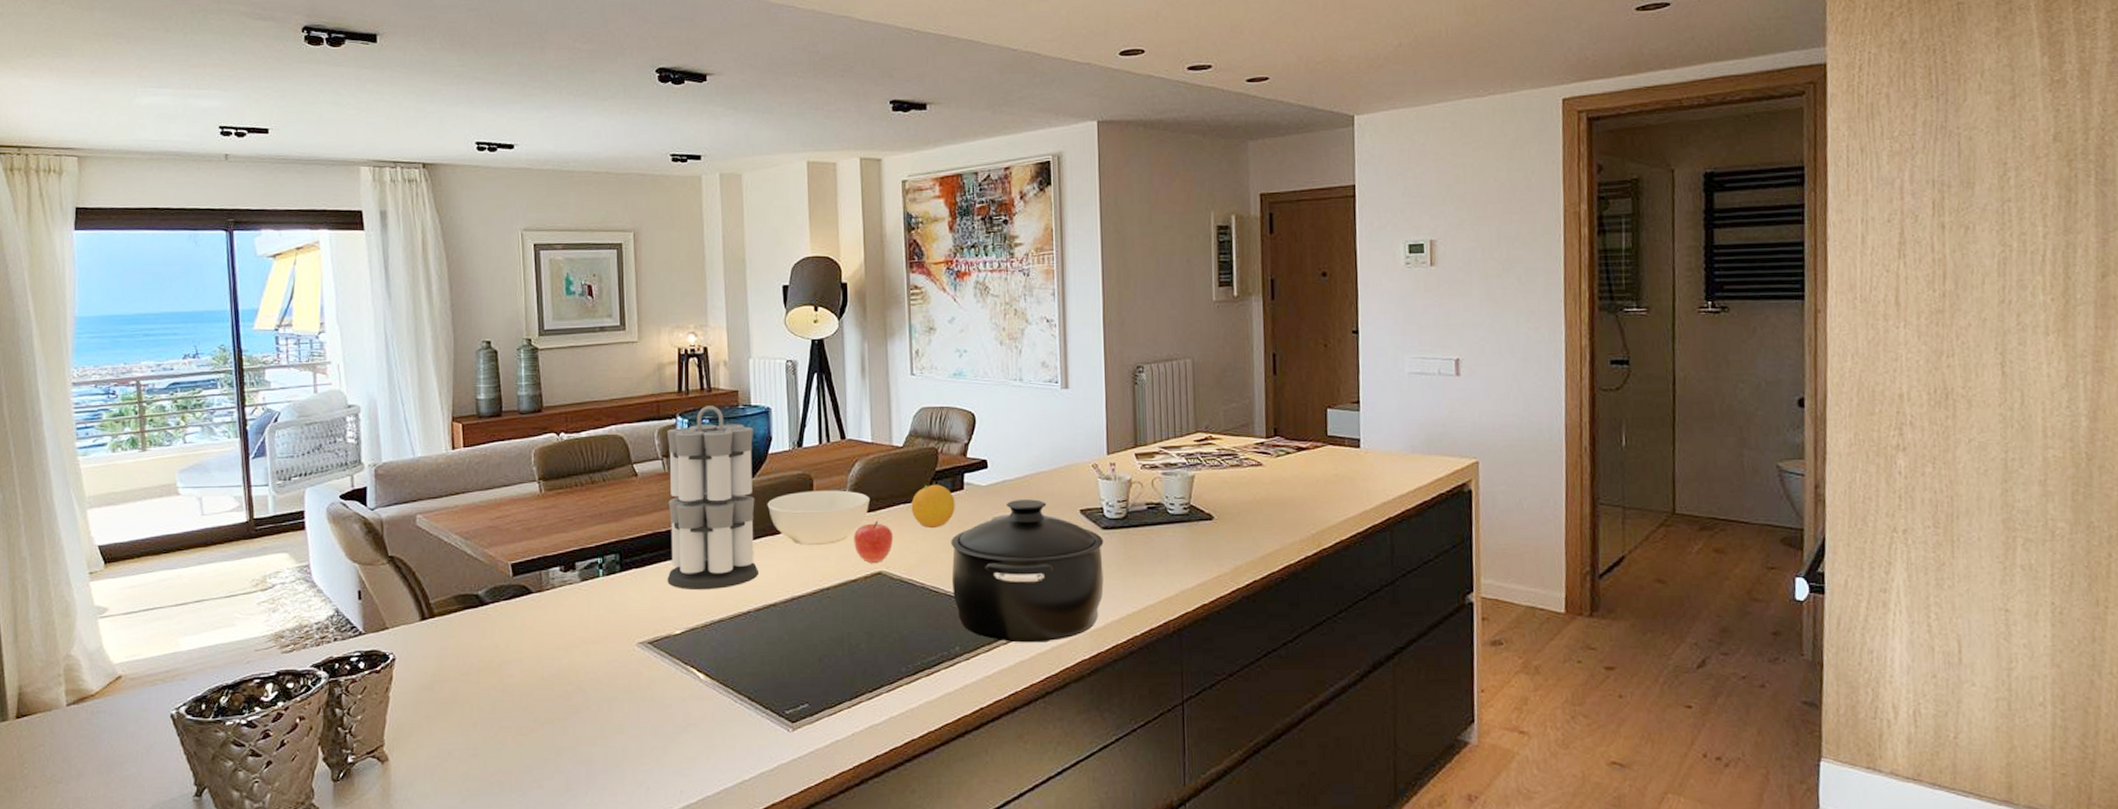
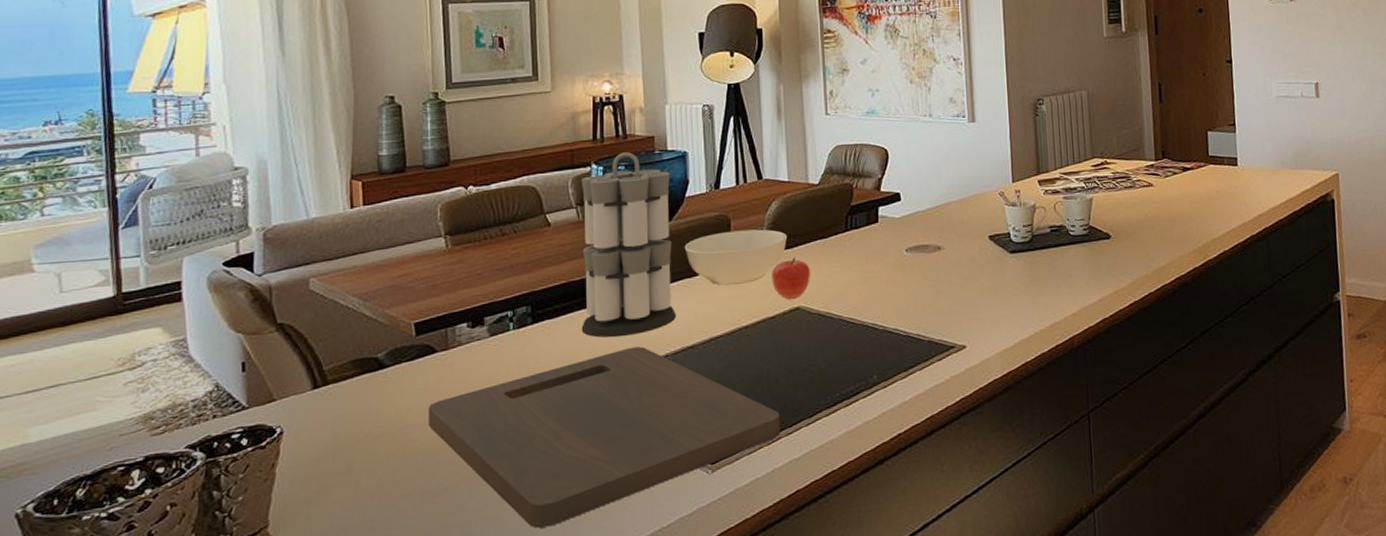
cutting board: none [524,601,861,770] -> present [427,346,780,528]
fruit: present [911,484,955,528] -> none [827,218,870,261]
saucepan: present [950,499,1104,643] -> none [866,228,1013,367]

